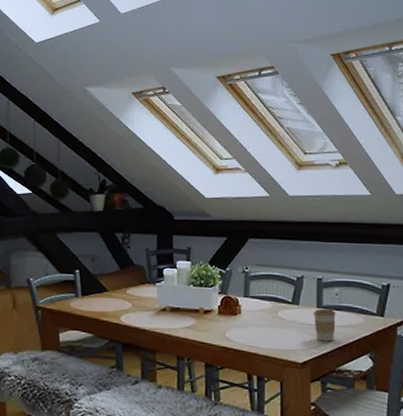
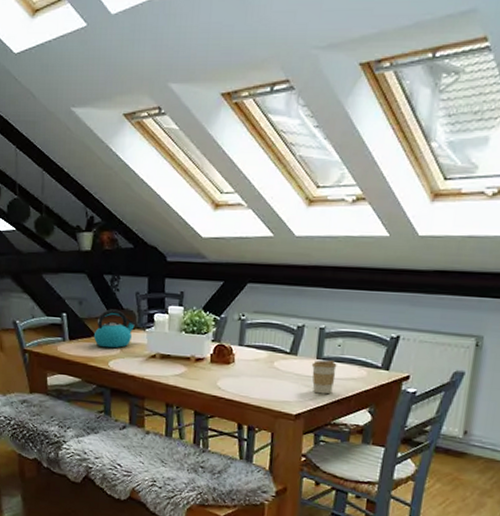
kettle: none [105,265,147,303] -> present [93,309,136,348]

